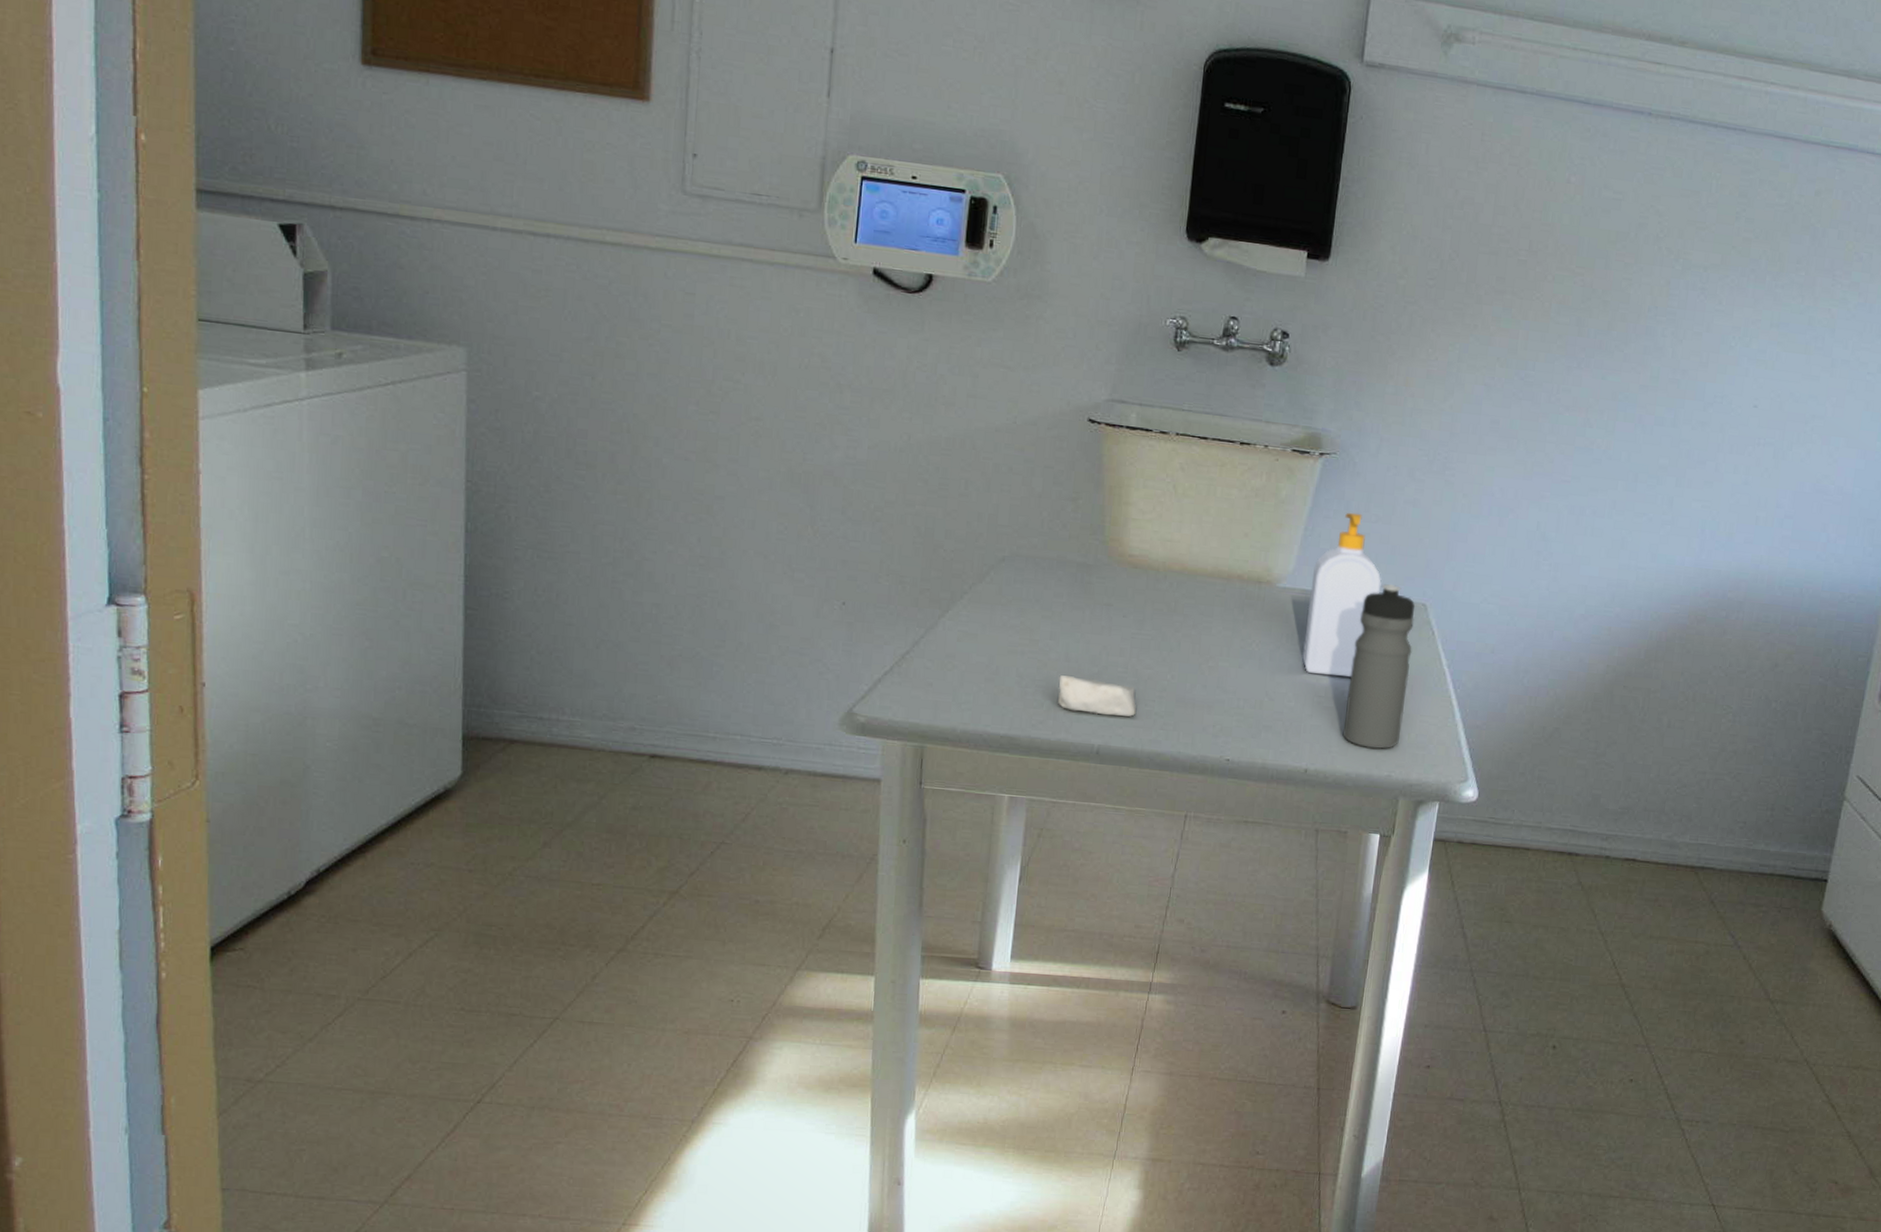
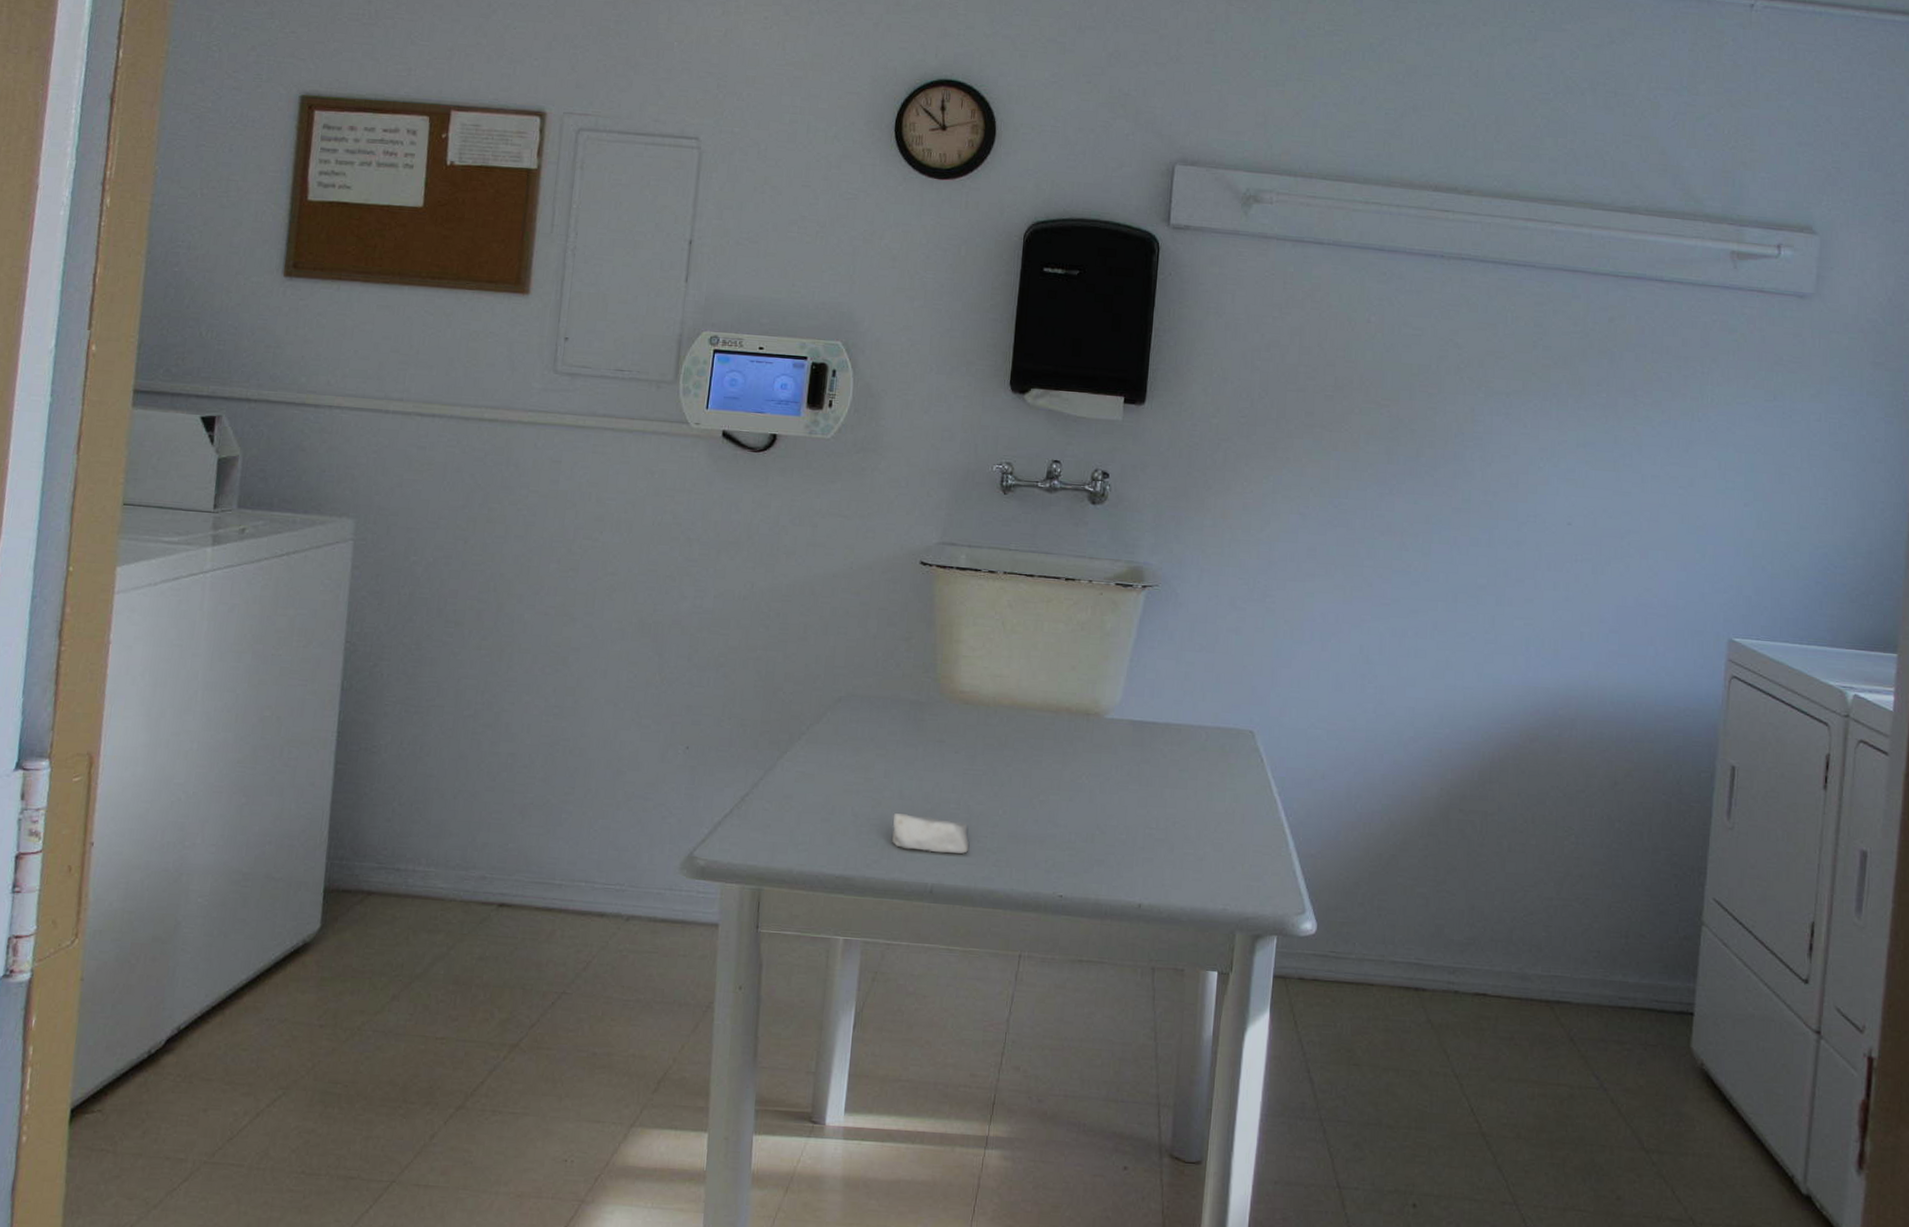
soap bottle: present [1301,512,1382,678] -> none [1131,642,1209,808]
water bottle: present [1342,584,1416,750] -> none [1175,712,1243,882]

